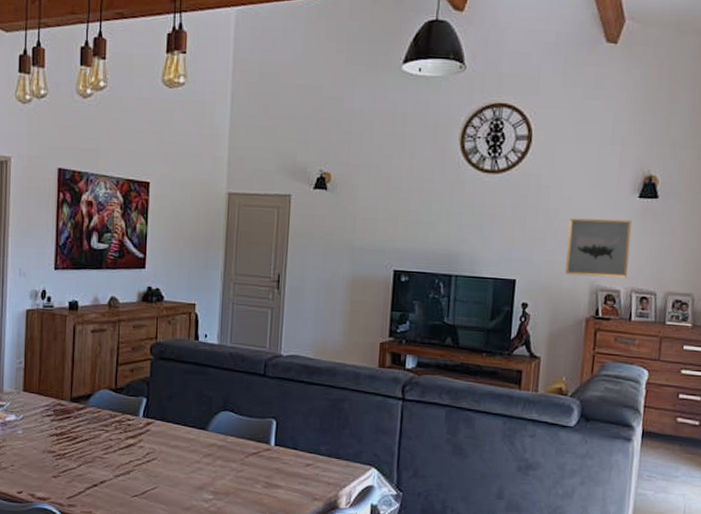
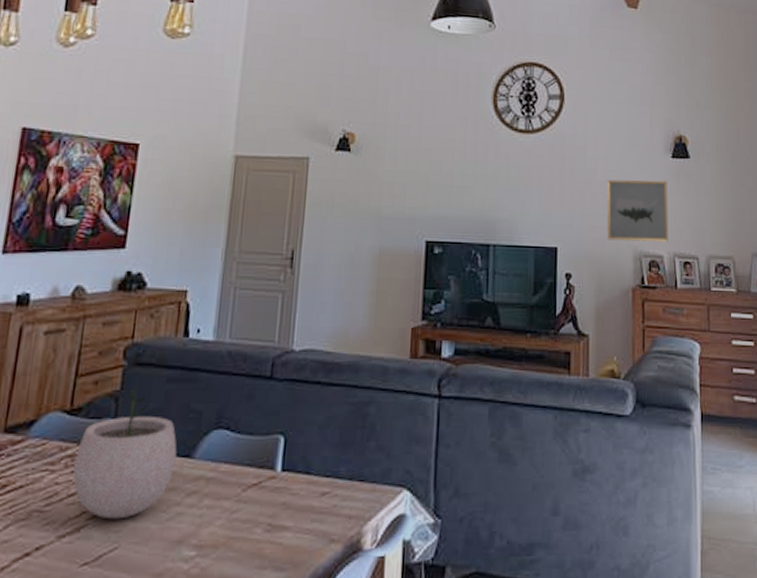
plant pot: none [121,377,195,468] -> present [73,390,177,520]

